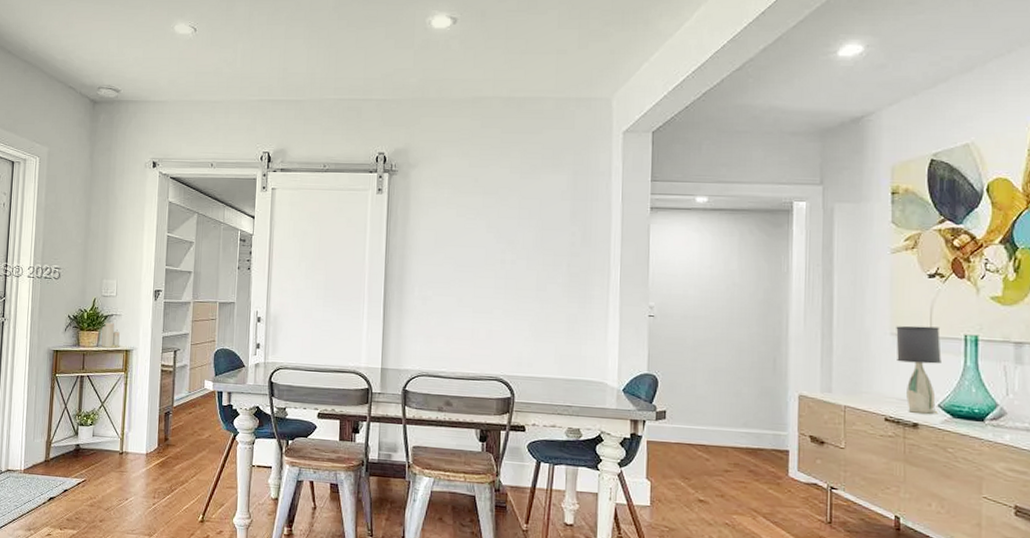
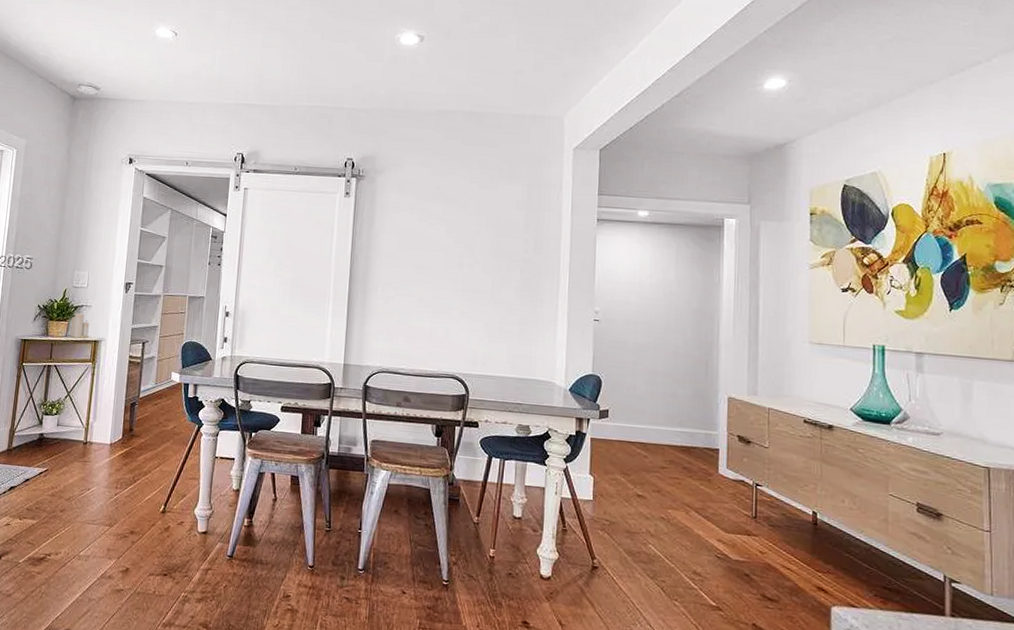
table lamp: present [896,325,942,414] -> none [814,335,853,417]

